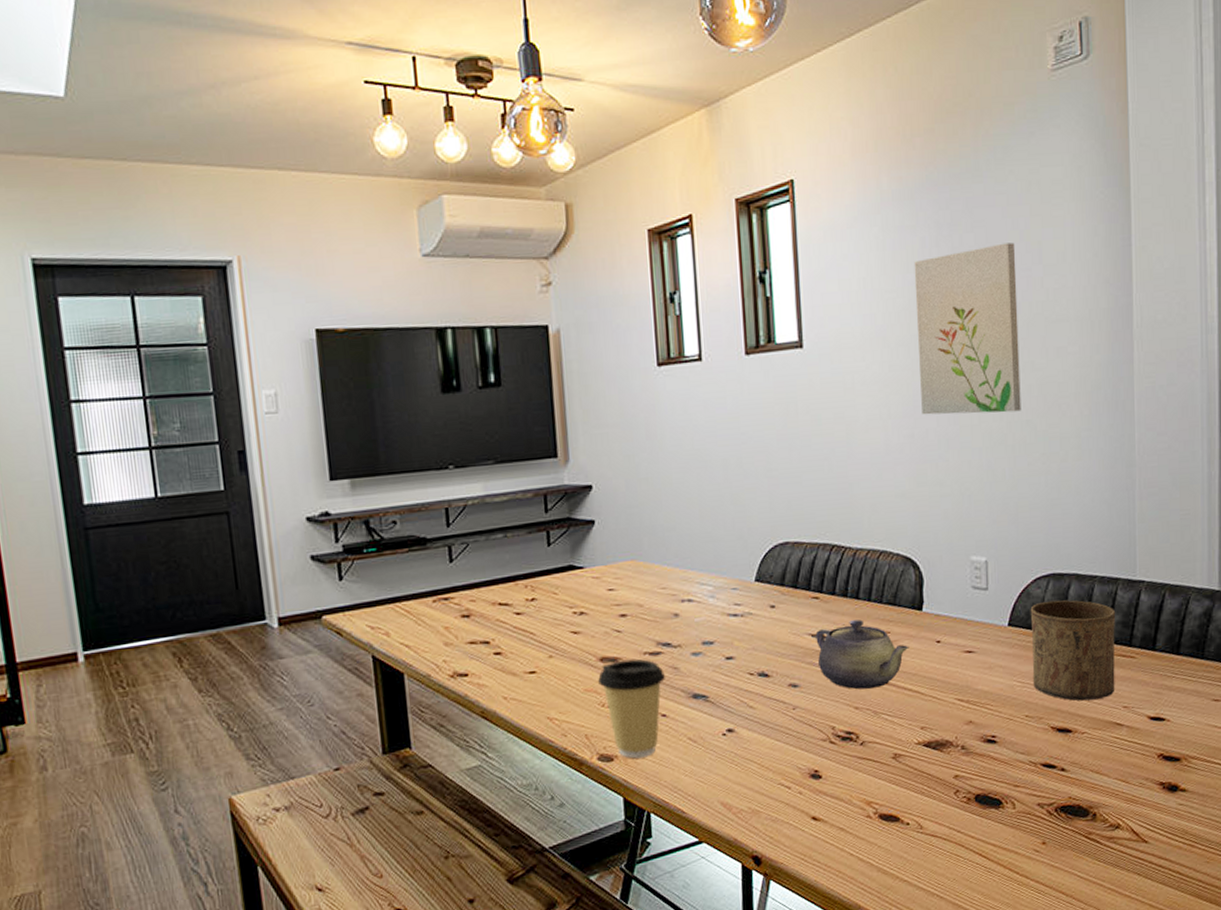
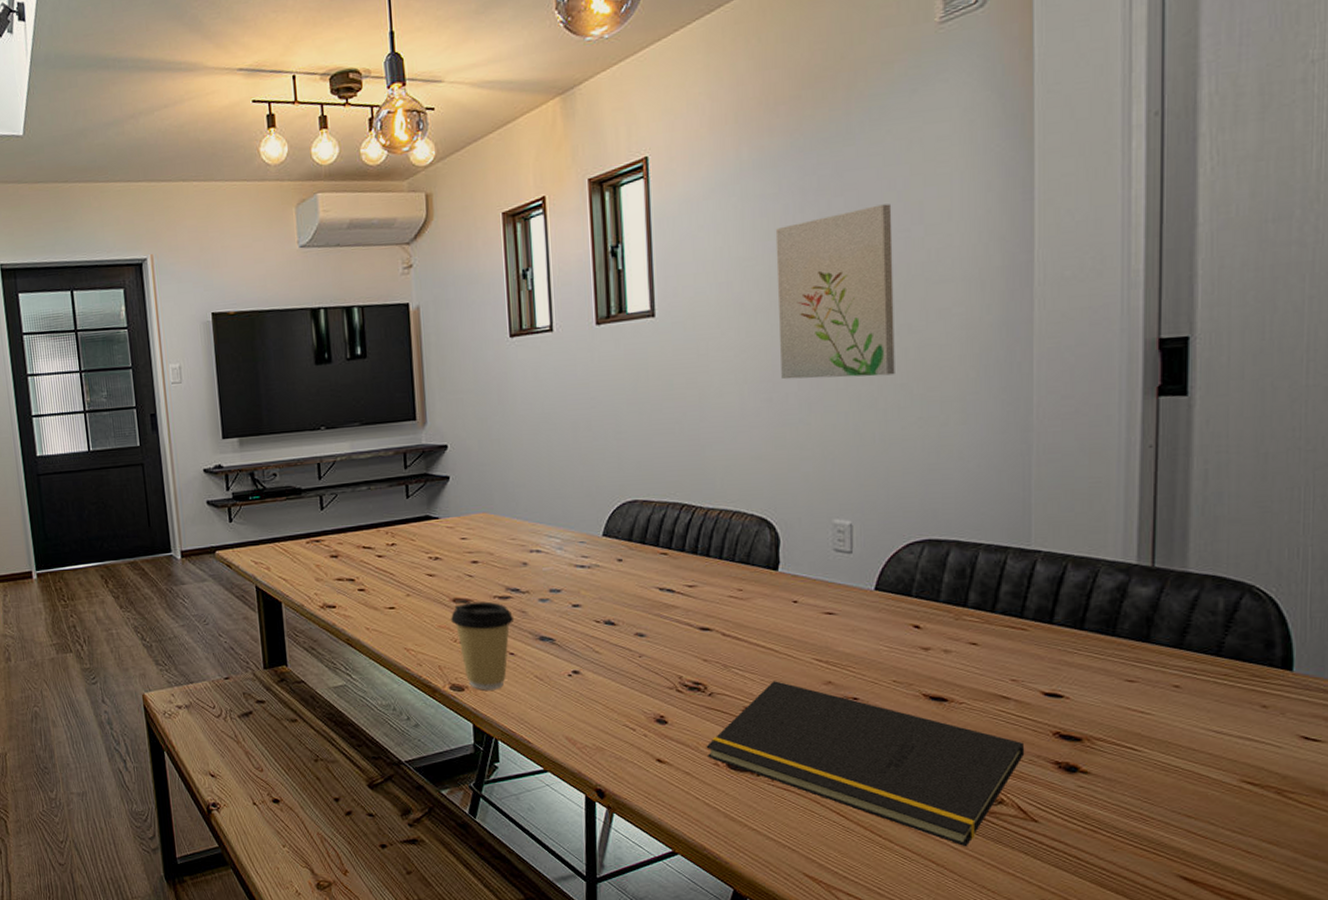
teapot: present [815,619,909,690] -> none [663,575,763,643]
notepad: none [859,724,1136,875] -> present [706,681,1025,847]
cup: present [1030,600,1116,701] -> none [901,566,1004,671]

